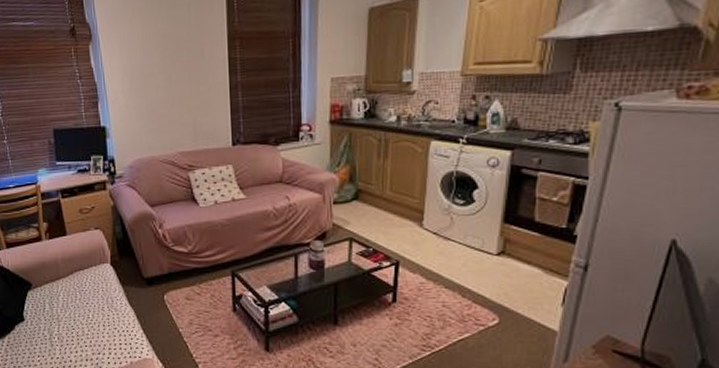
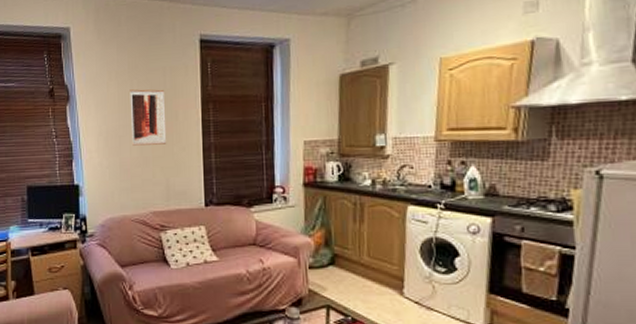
wall art: none [154,26,193,86] -> present [130,89,167,146]

